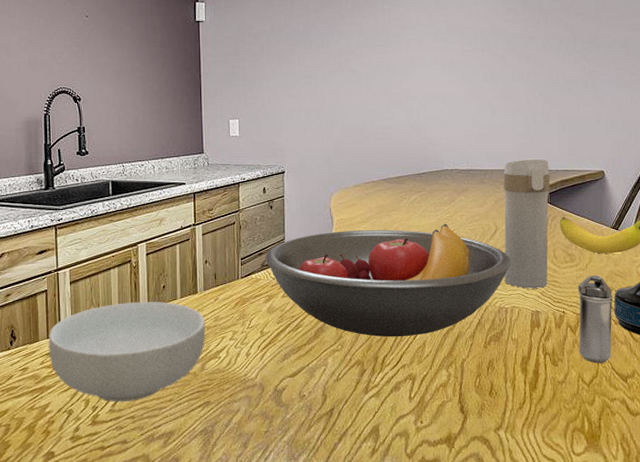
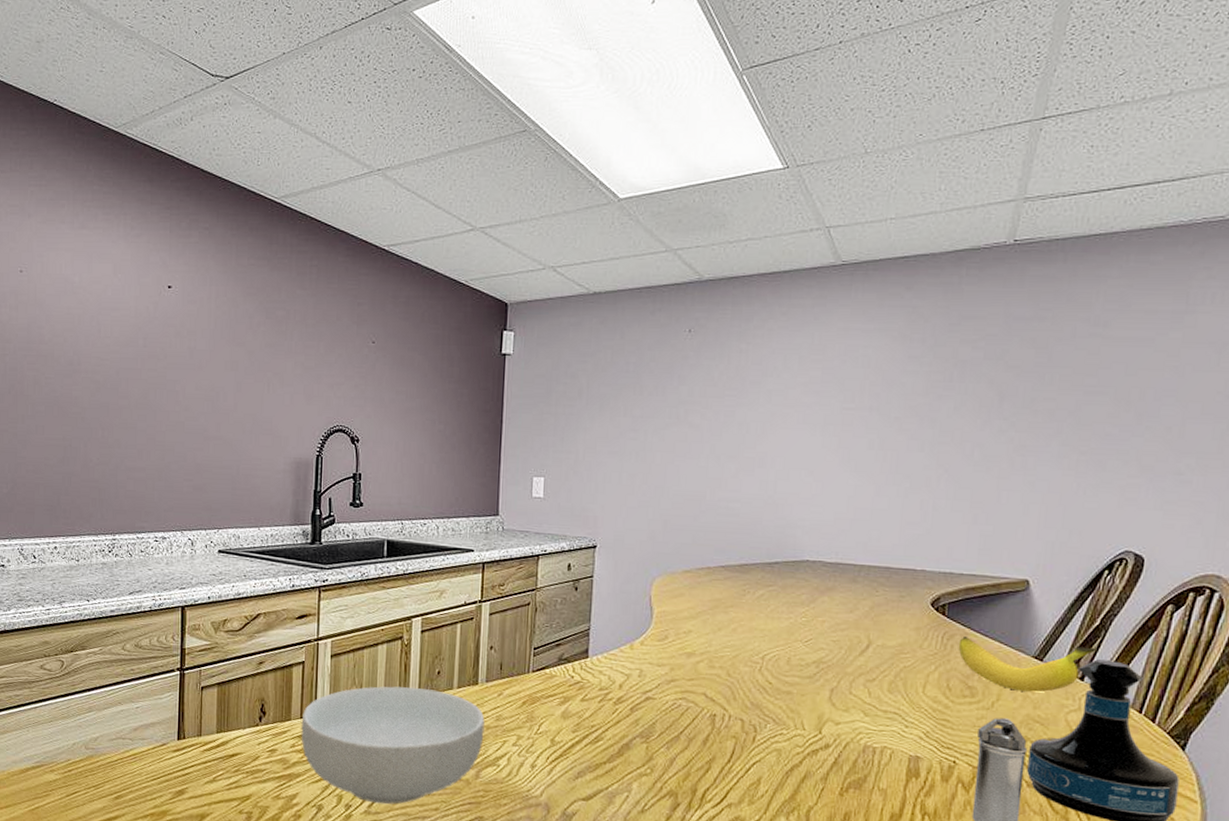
fruit bowl: present [265,223,512,337] -> none [563,626,887,769]
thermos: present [503,158,550,289] -> none [875,555,951,727]

